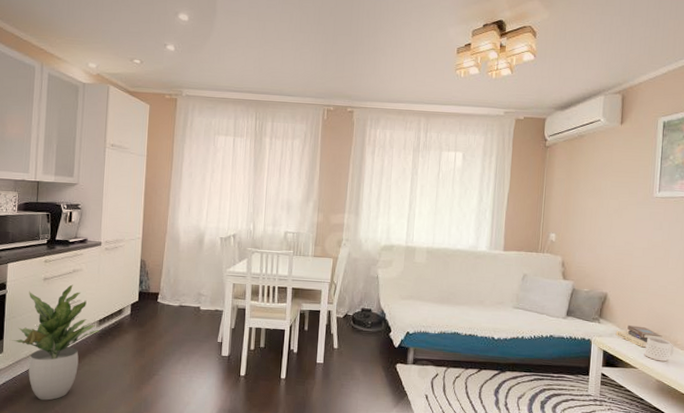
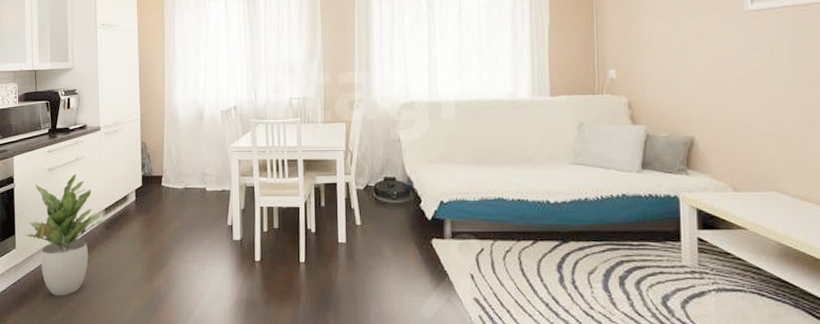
books: present [615,325,662,348] -> none [711,175,779,202]
mug: present [644,337,674,362] -> none [754,188,798,219]

